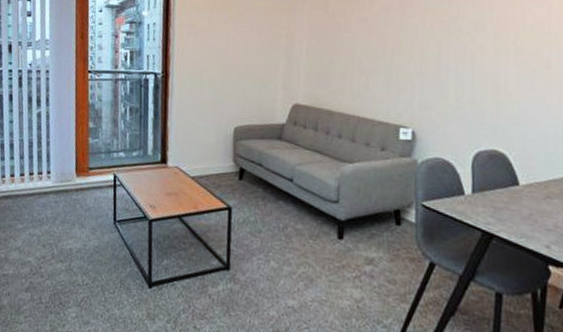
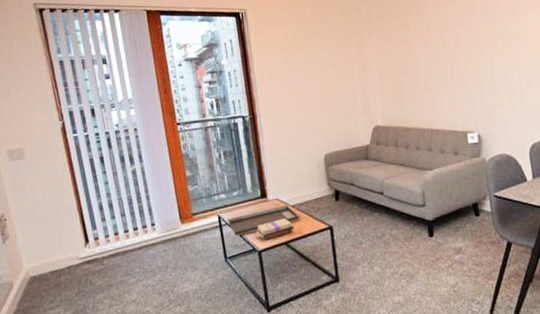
tray: none [122,175,198,200] -> present [227,206,299,237]
books: none [150,189,191,210] -> present [257,218,295,240]

